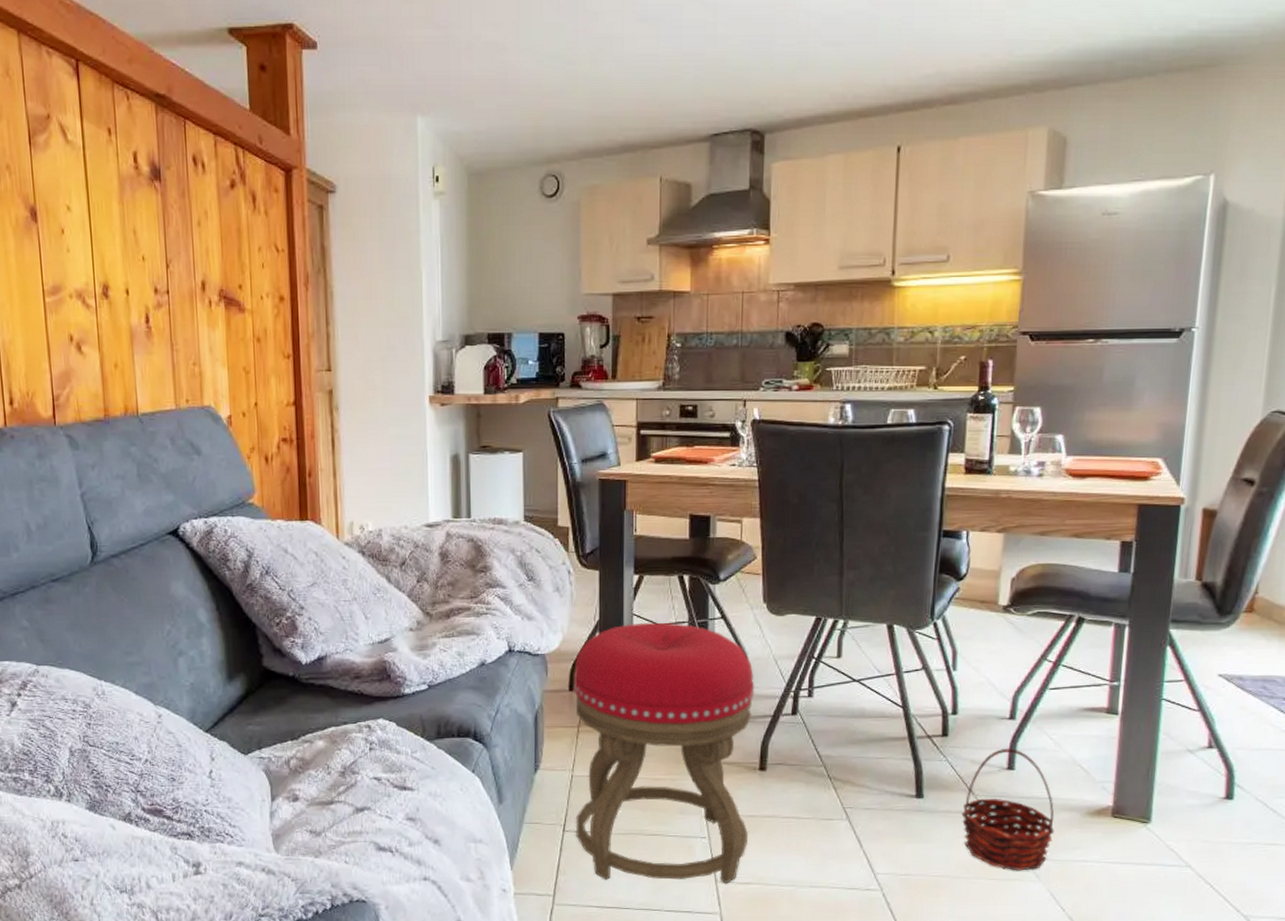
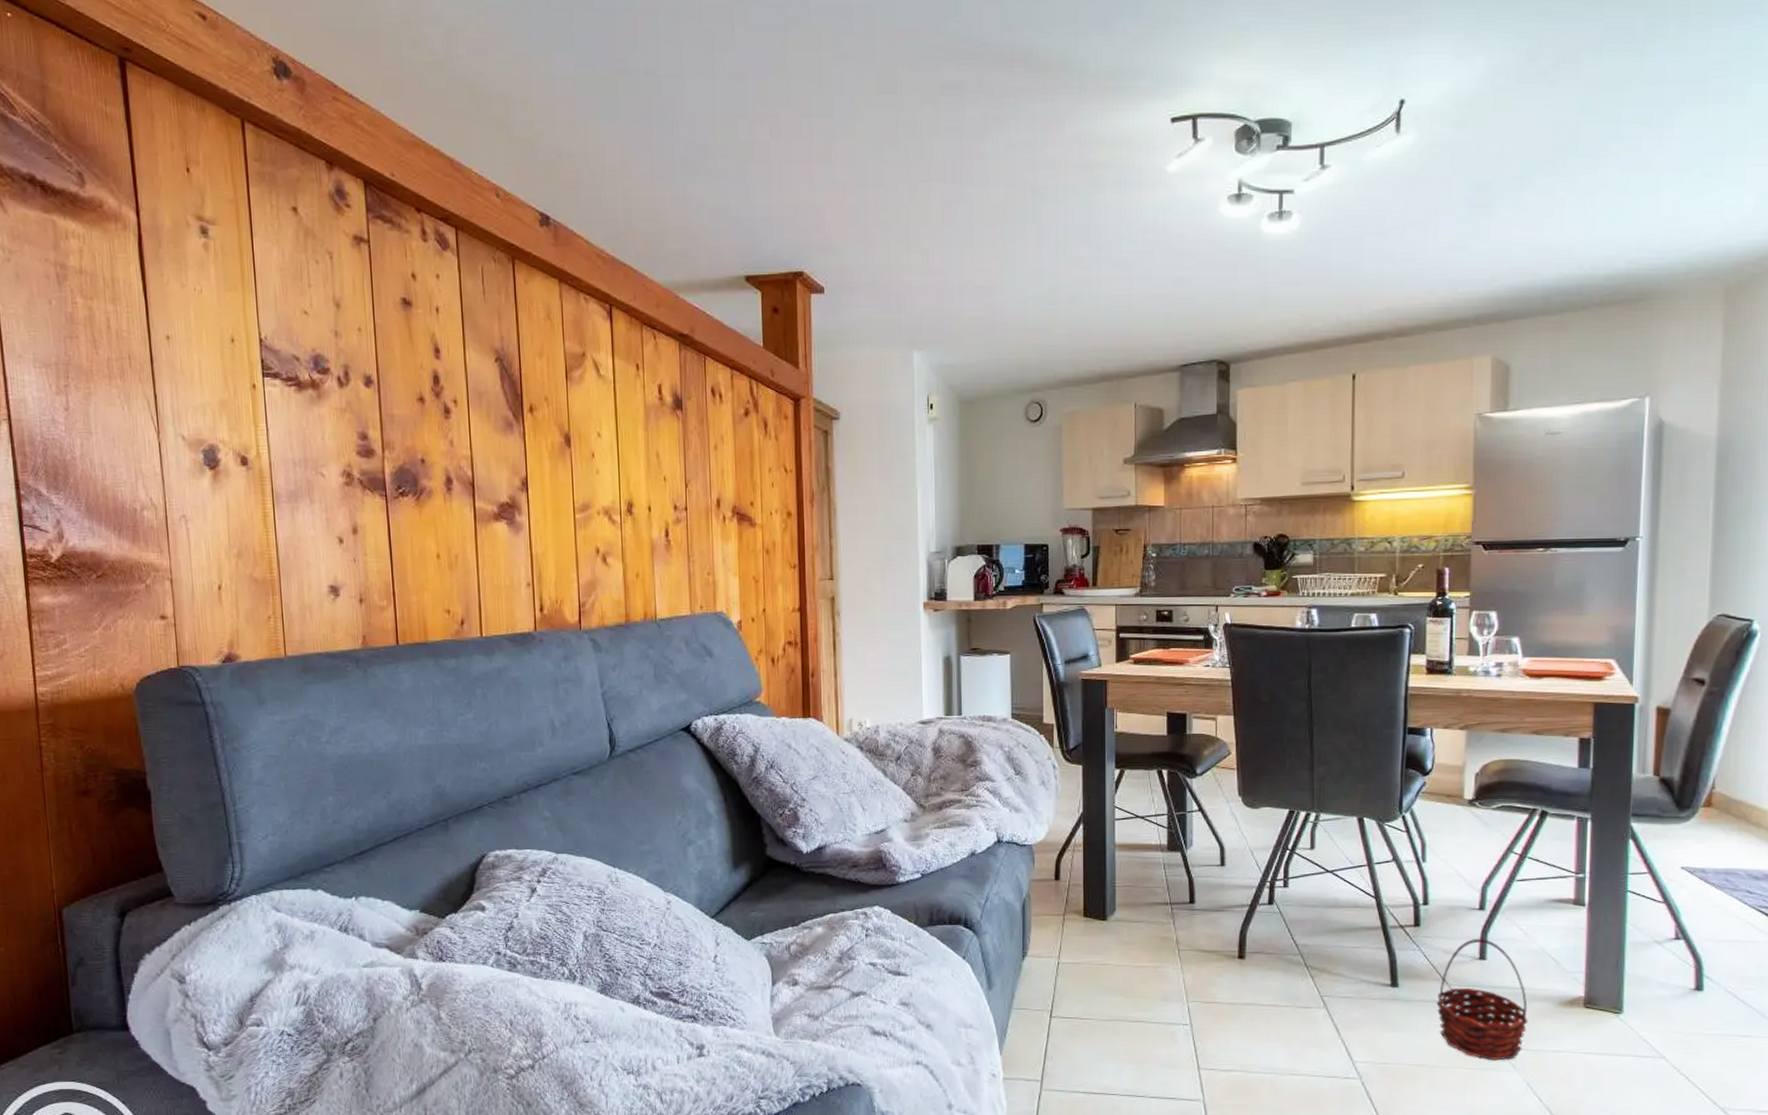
stool: present [573,622,755,883] -> none [1058,814,1232,1070]

